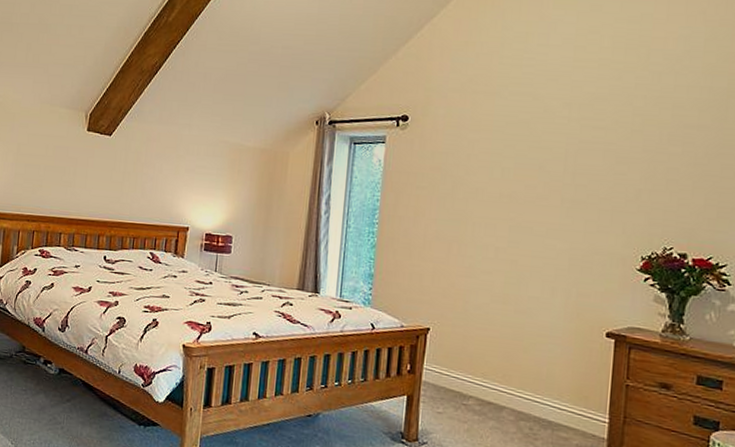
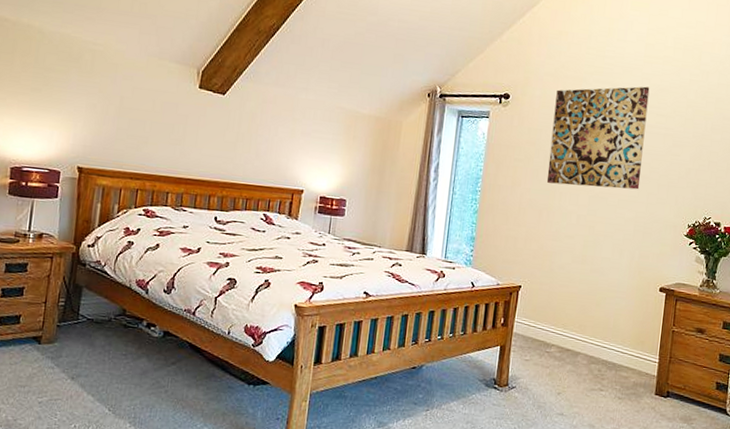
wall art: none [456,95,582,217] -> present [546,86,650,190]

